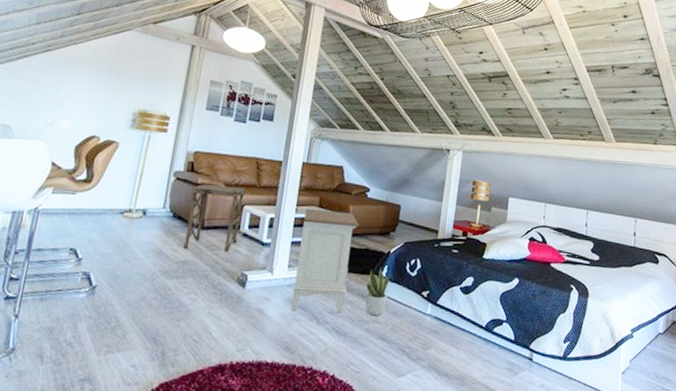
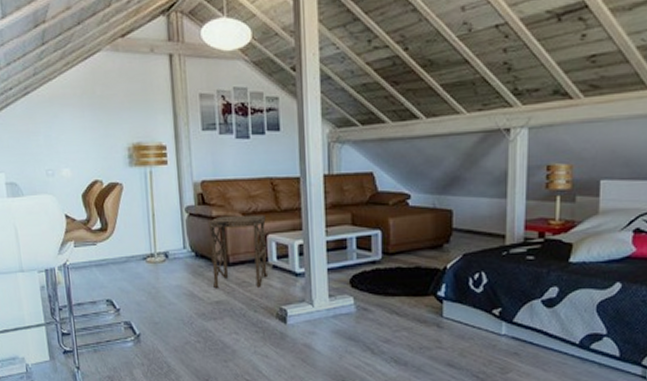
nightstand: present [291,208,359,313] -> none [337,227,403,343]
potted plant: present [365,266,391,316] -> none [422,285,451,342]

